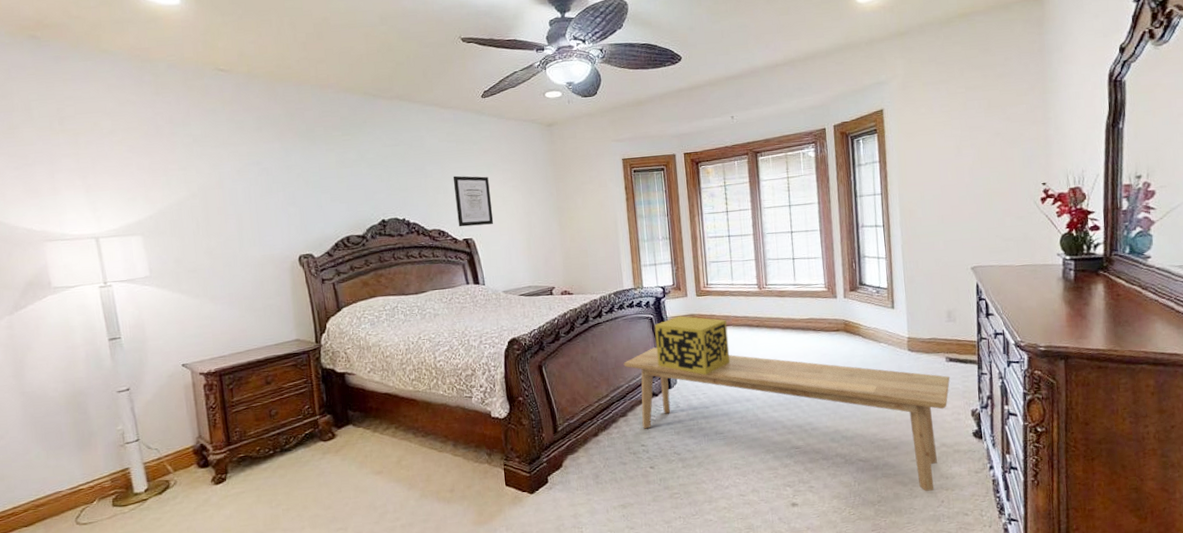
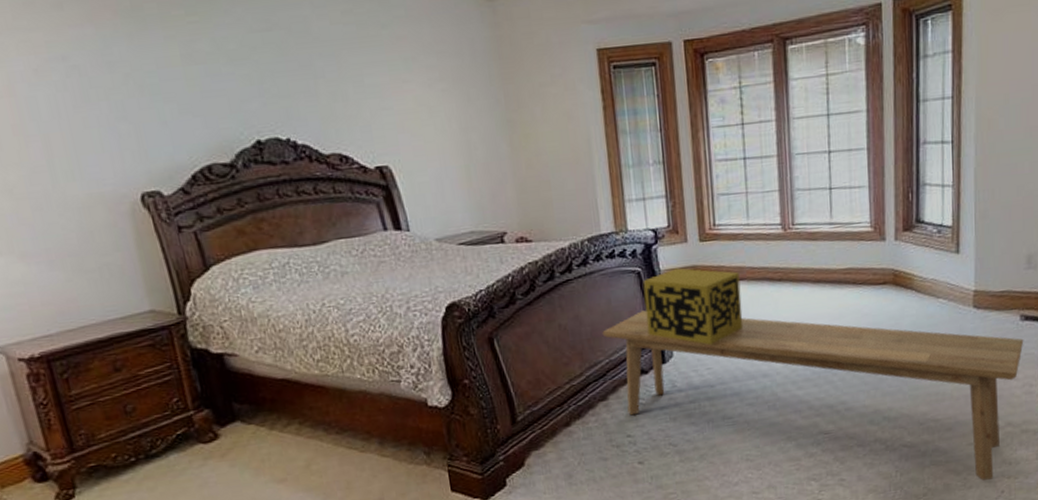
wall art: present [453,175,494,227] -> none [354,75,418,150]

